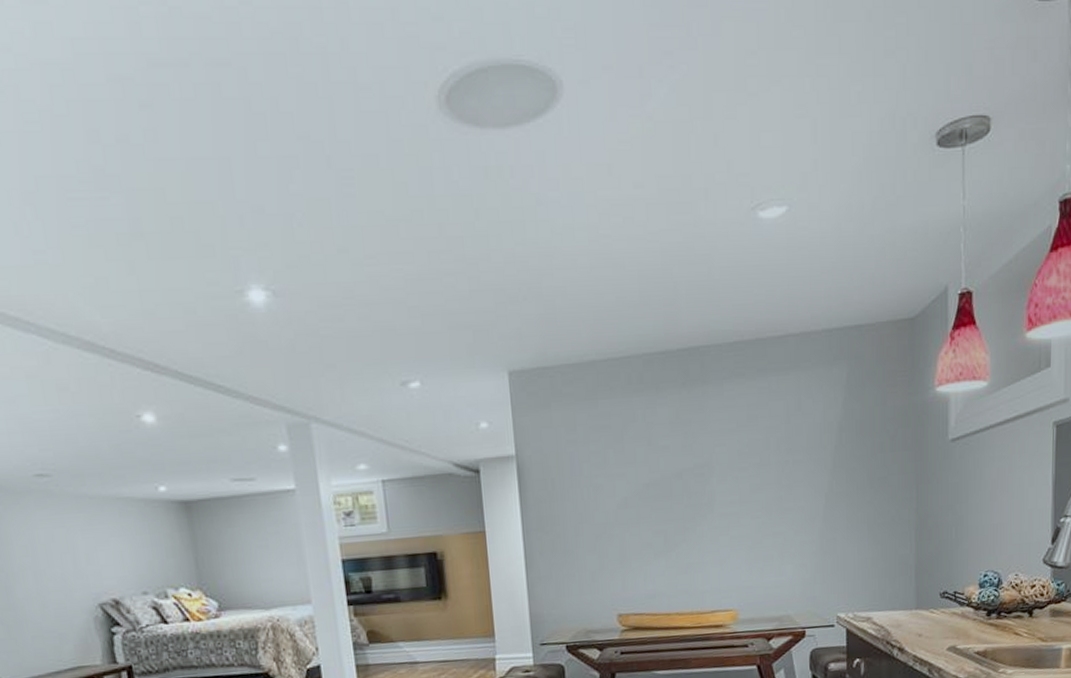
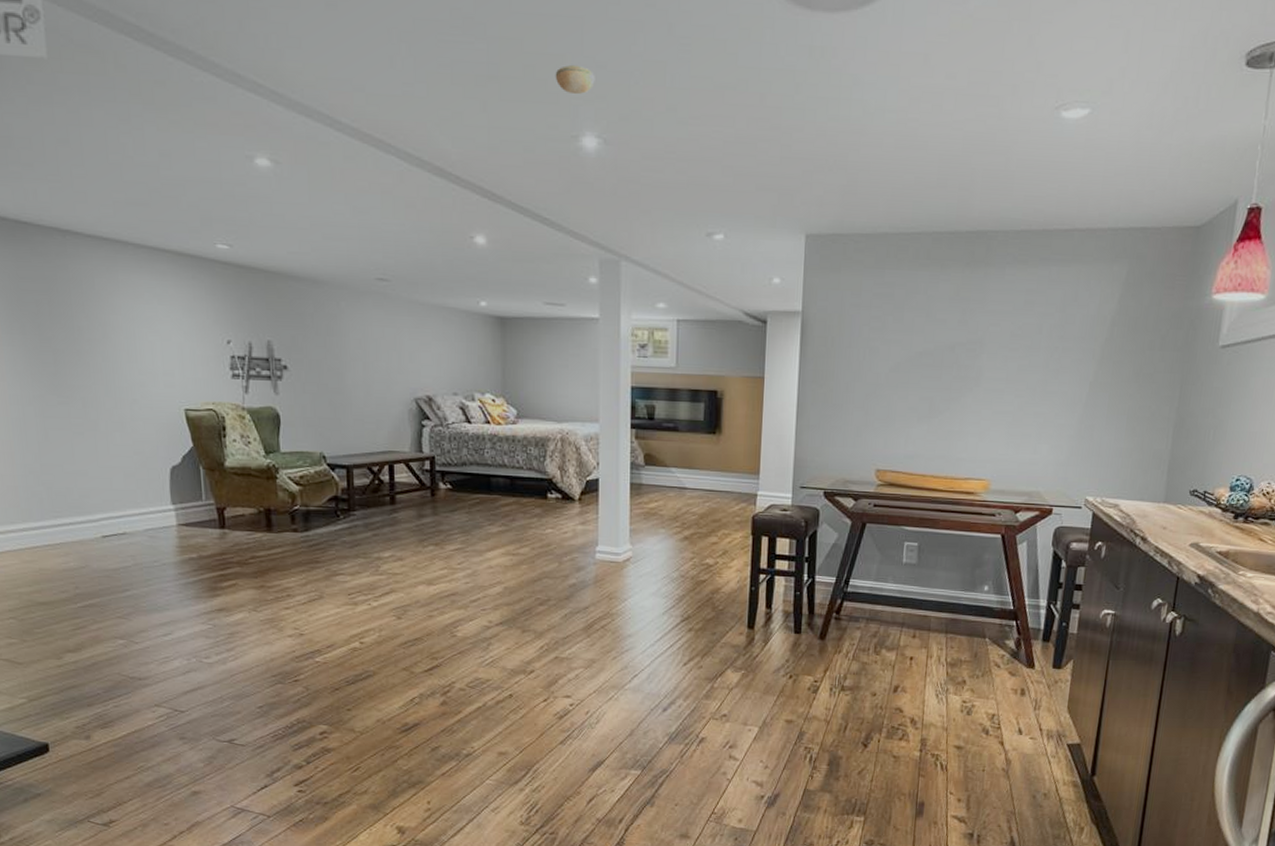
smoke detector: none [206,211,253,245] -> present [555,64,595,95]

